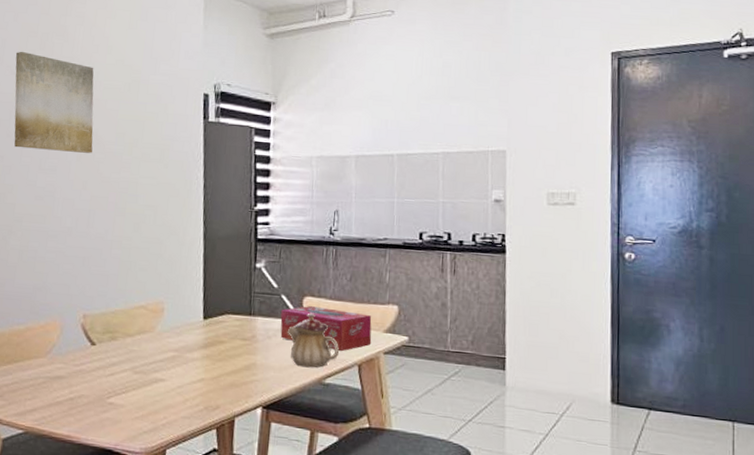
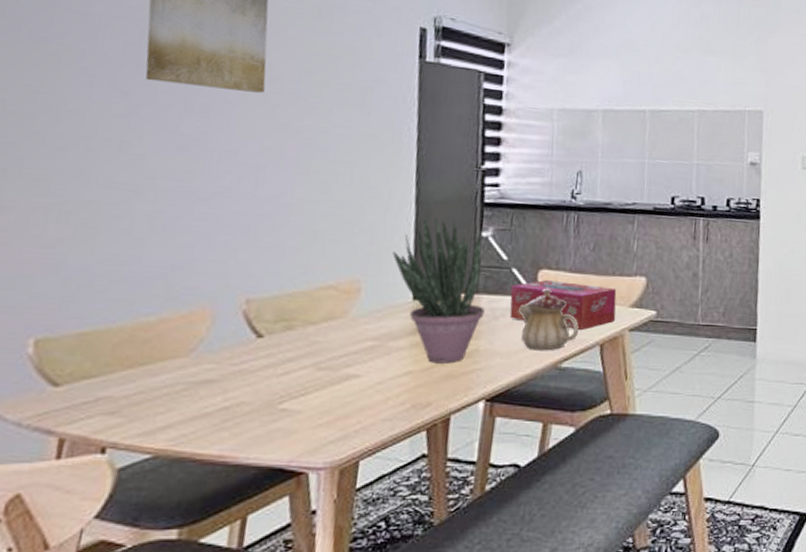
potted plant: none [187,251,260,374] -> present [392,218,485,364]

